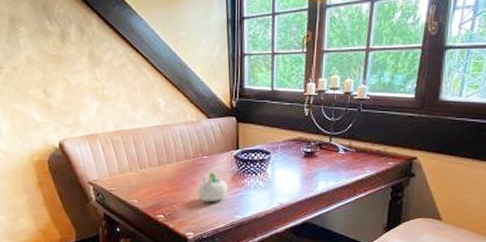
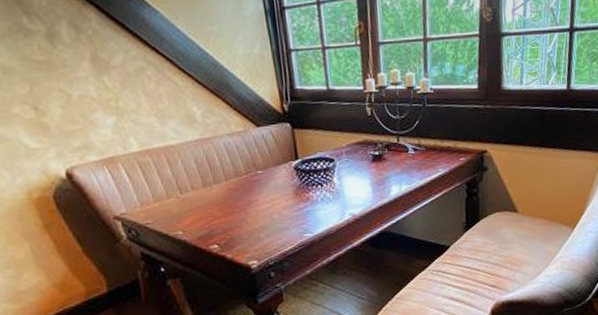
succulent planter: present [197,172,227,202] -> none [255,188,292,224]

